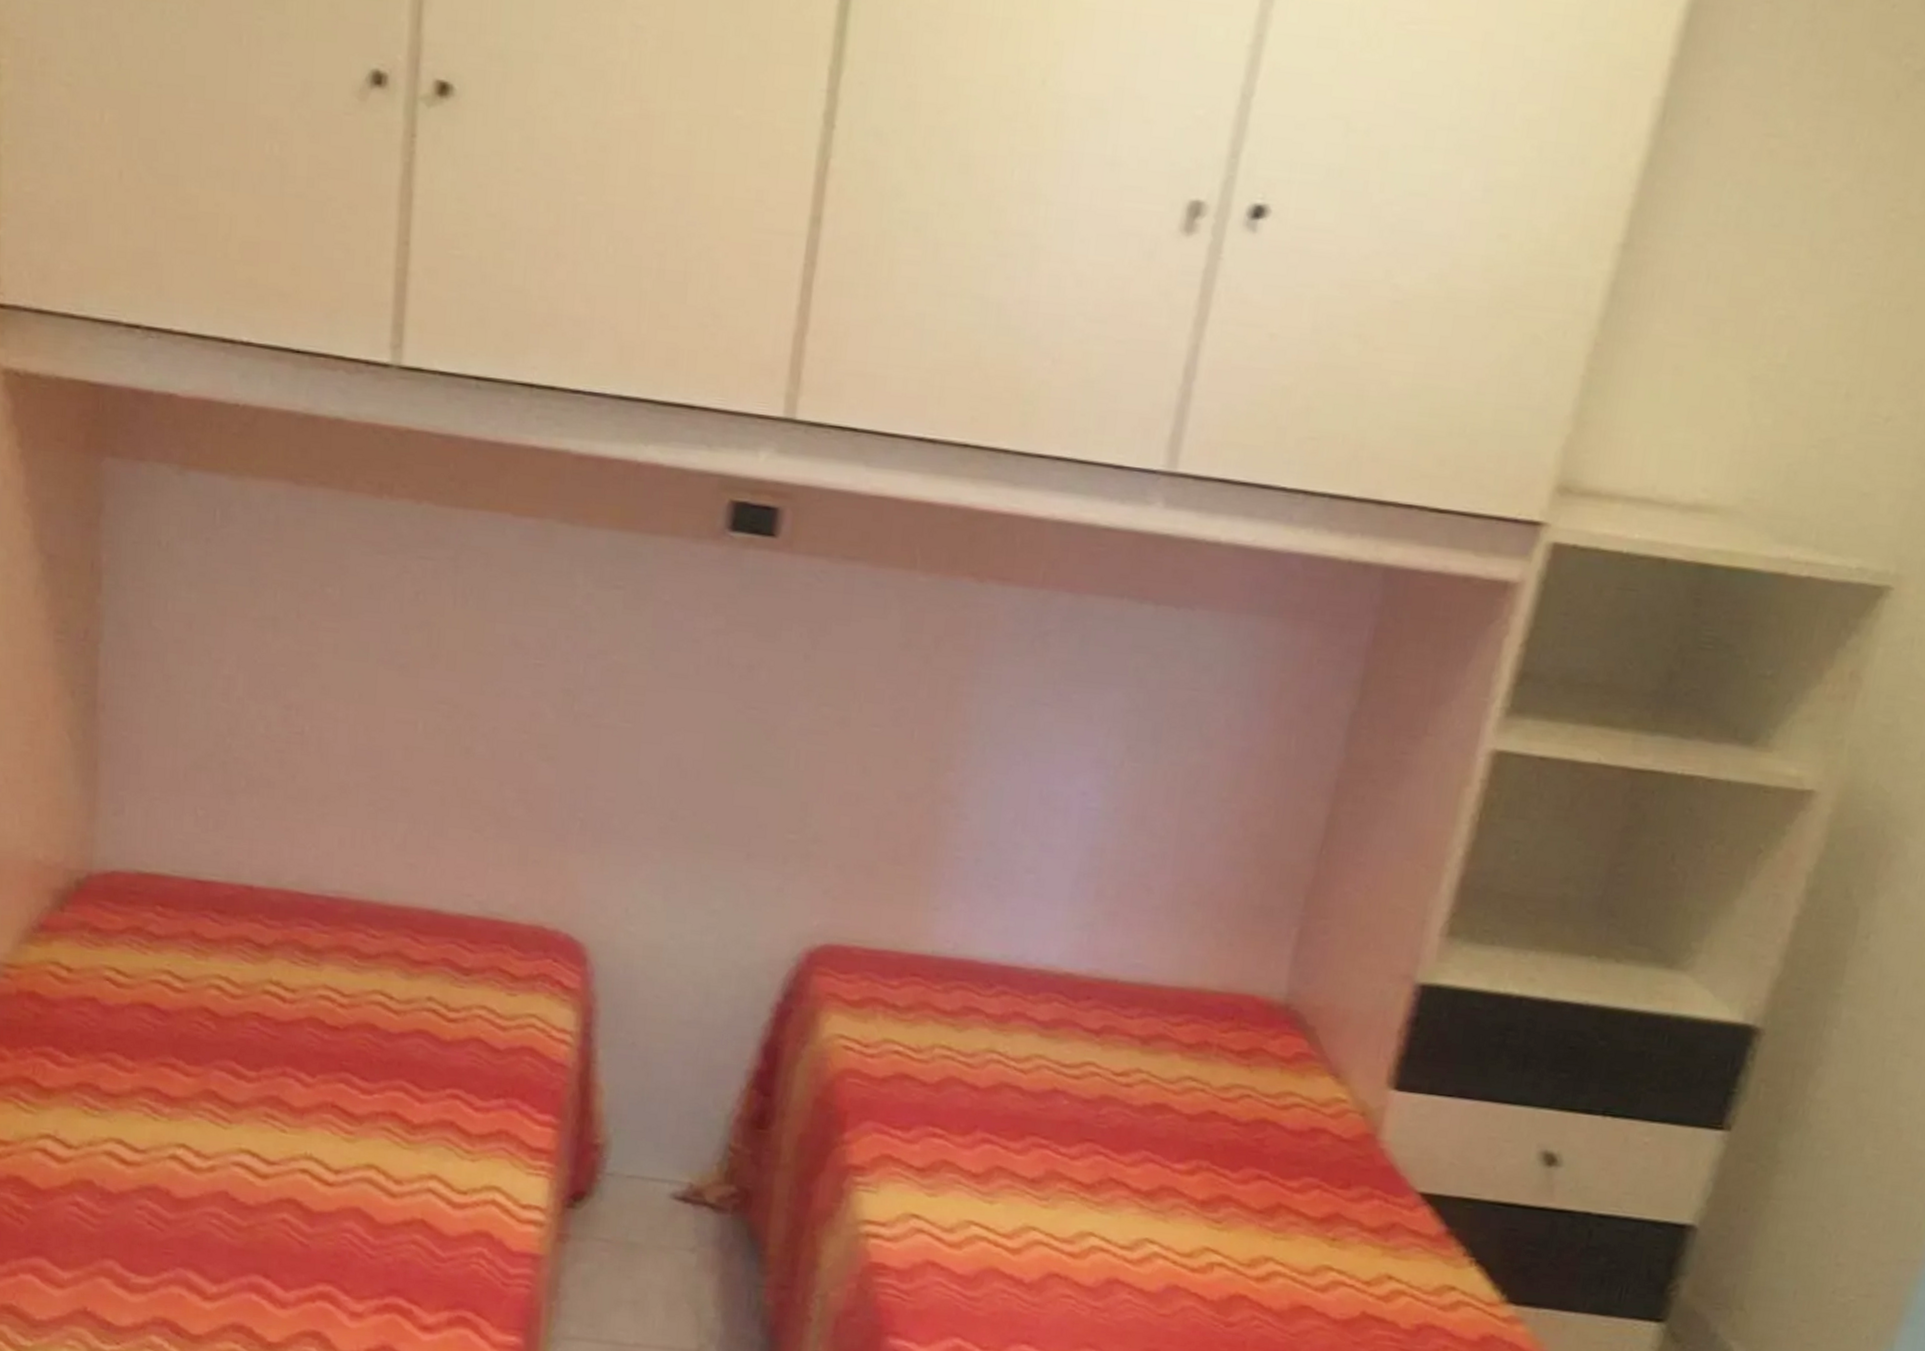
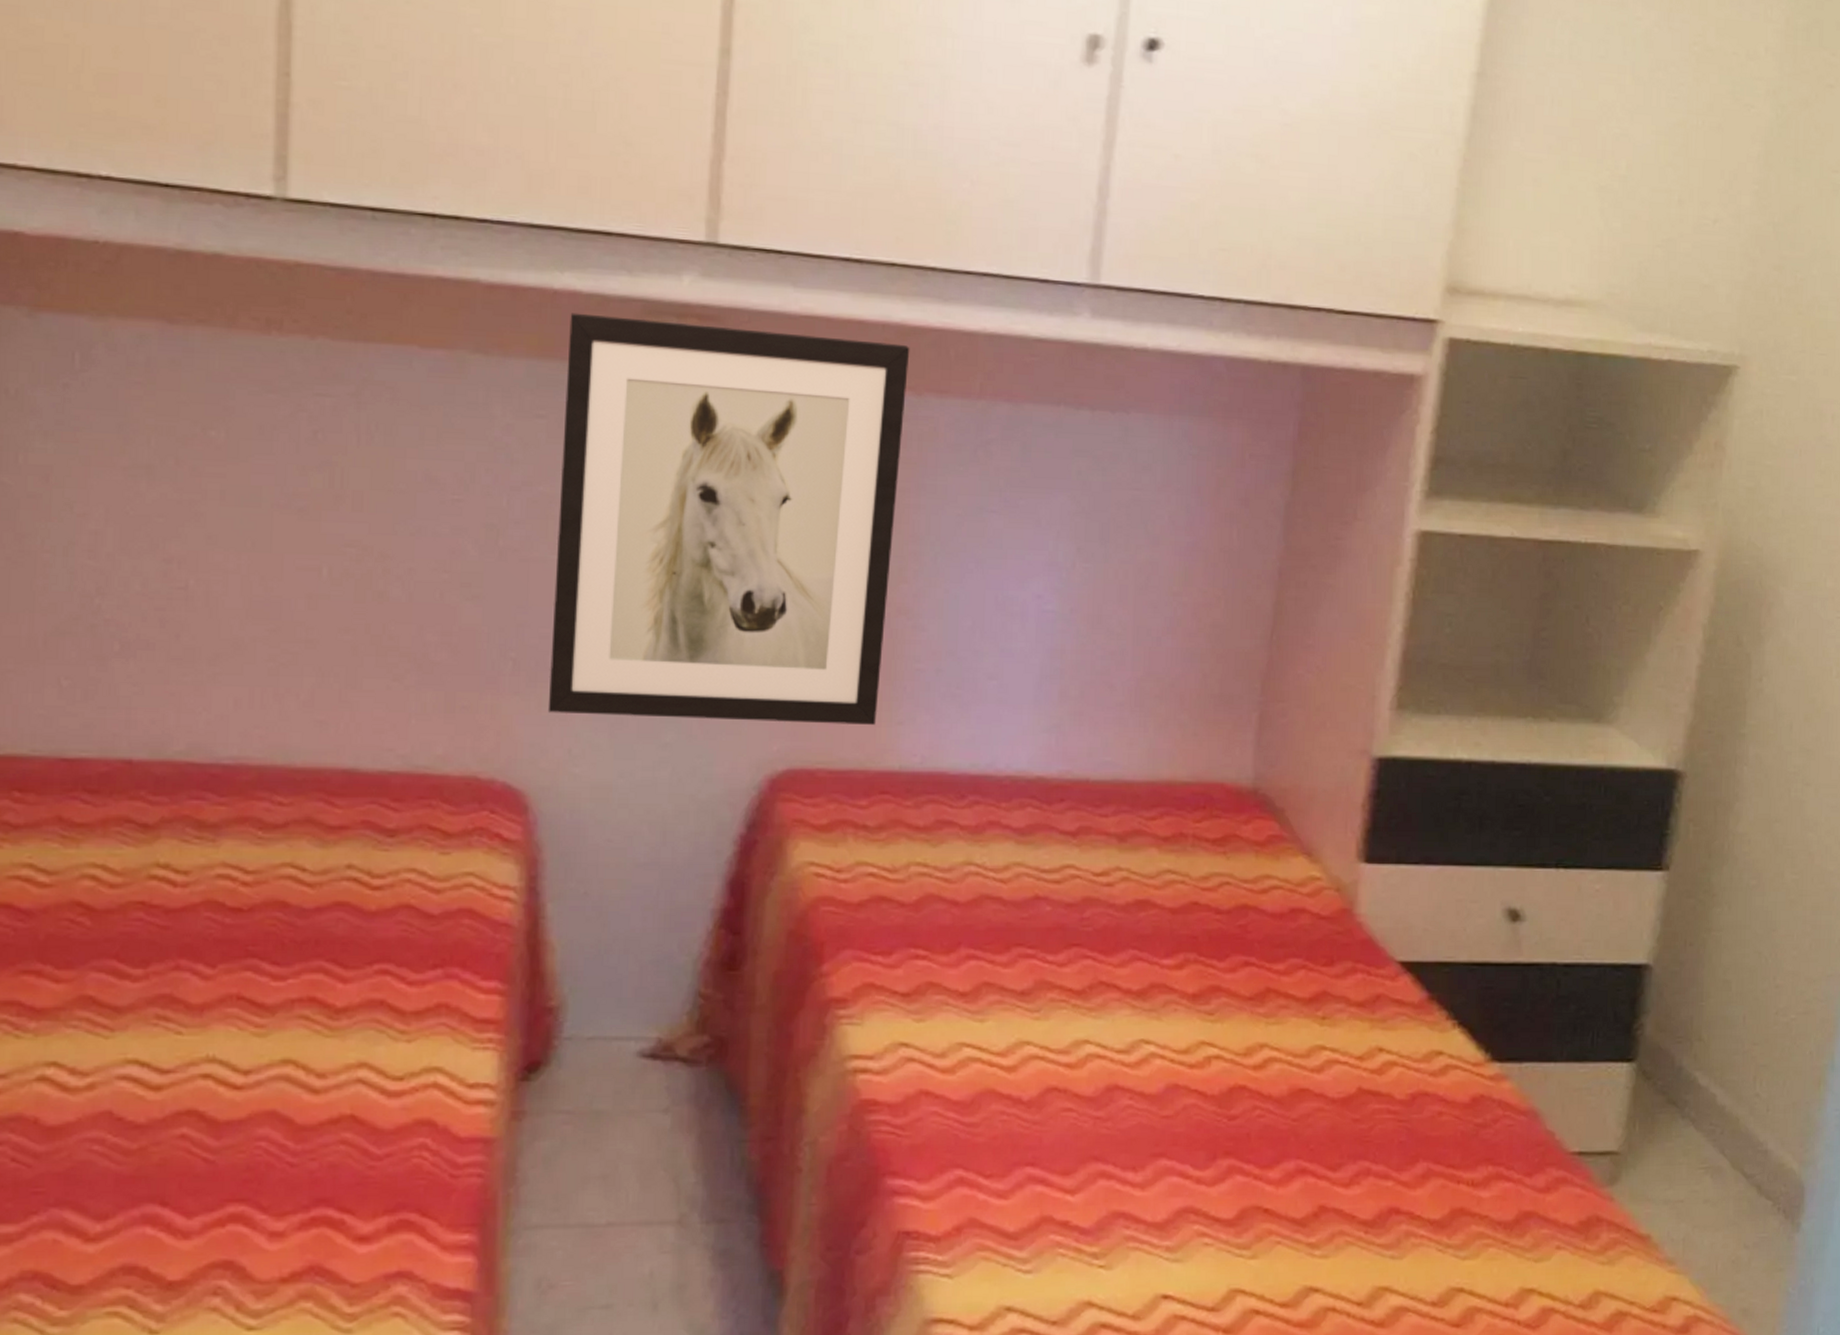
wall art: none [609,486,976,909] -> present [547,312,910,725]

